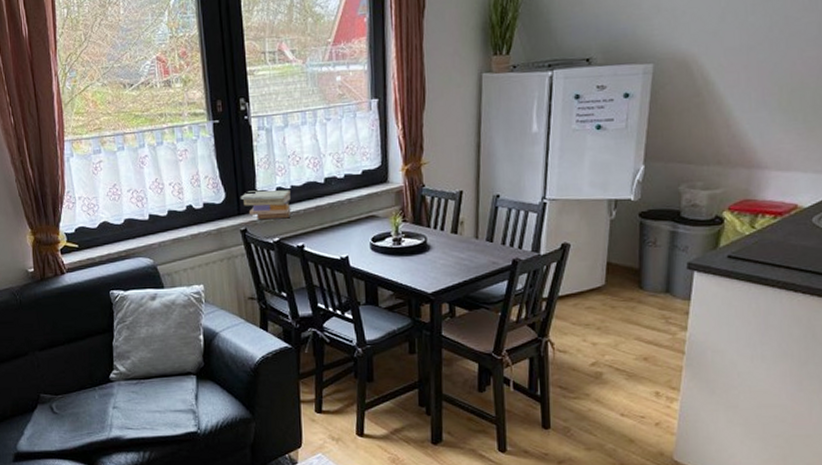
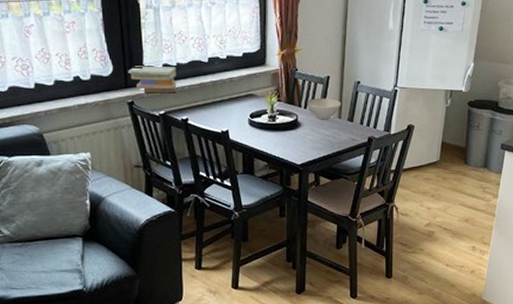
bowl: none [437,216,477,242] -> present [307,98,341,120]

